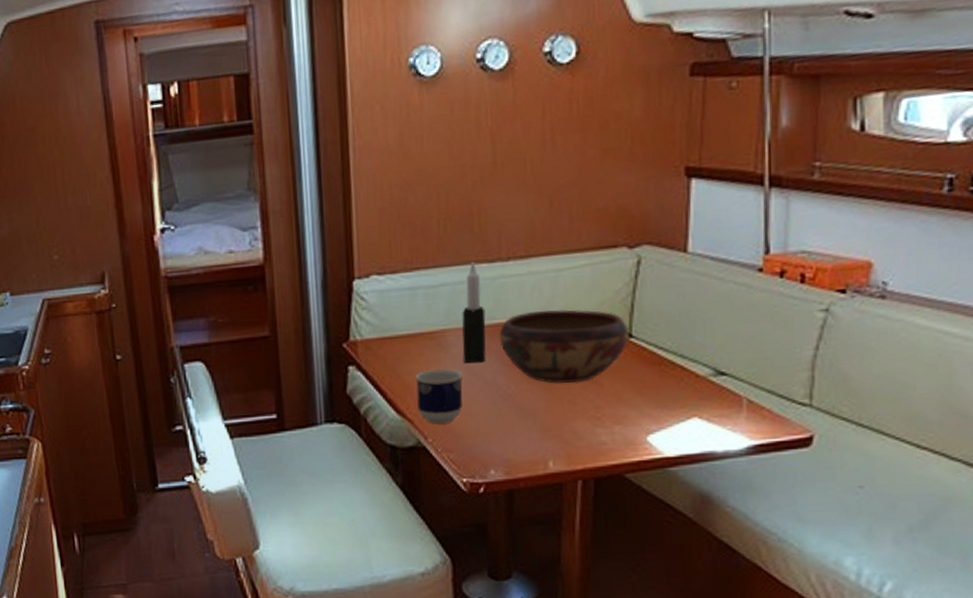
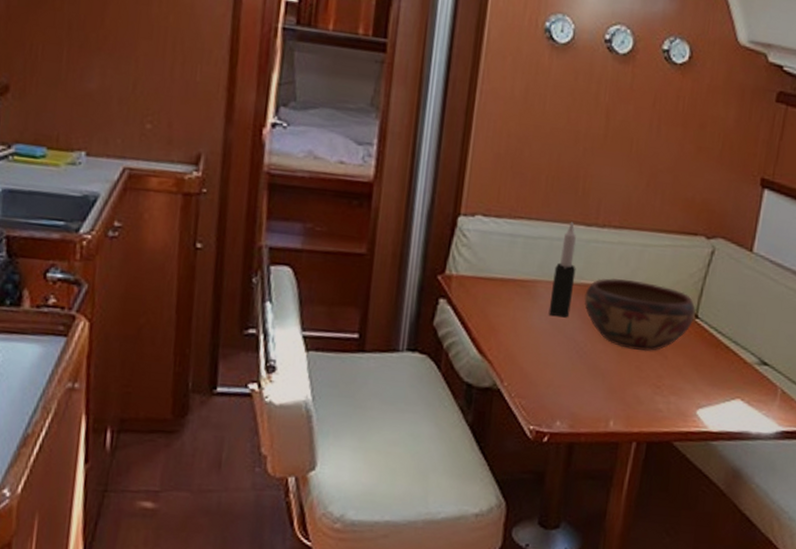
cup: present [415,368,464,425] -> none [499,316,547,370]

